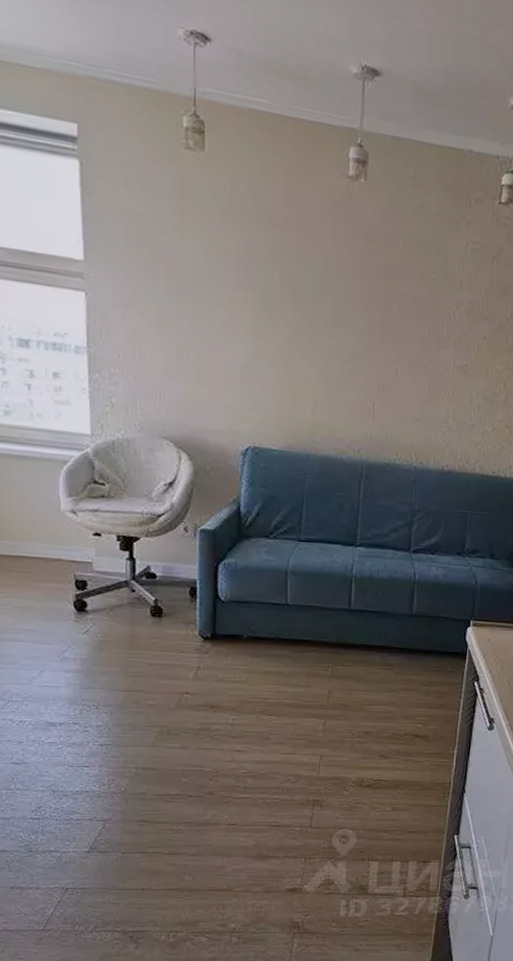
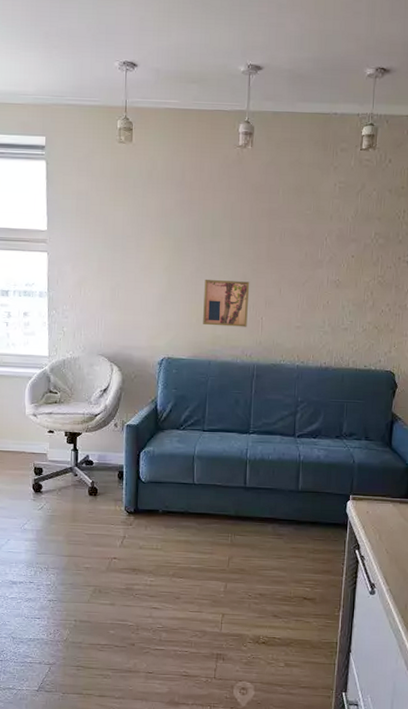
wall art: none [299,350,360,415] -> present [203,280,250,327]

